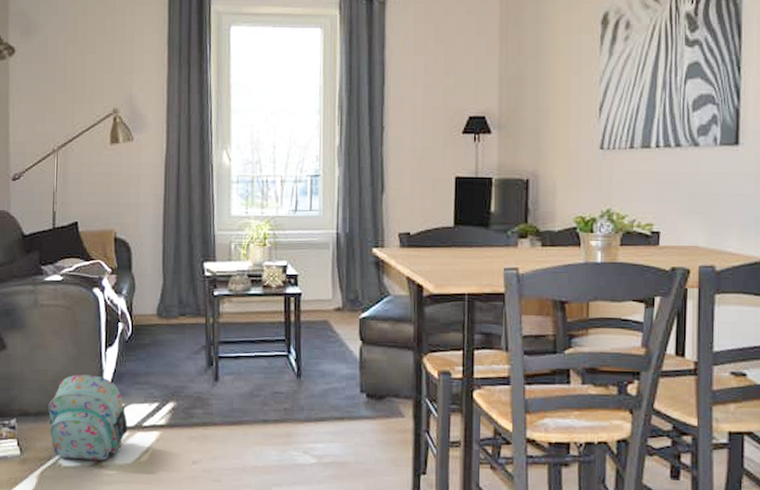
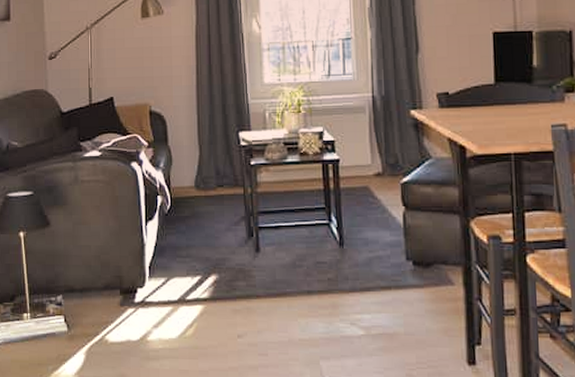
backpack: present [48,374,128,461] -> none [93,249,171,336]

